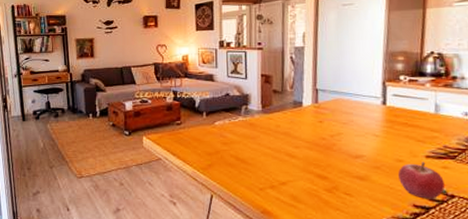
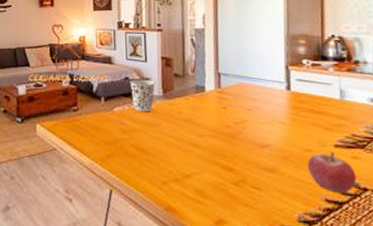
cup: none [230,95,255,125] -> present [129,79,156,111]

